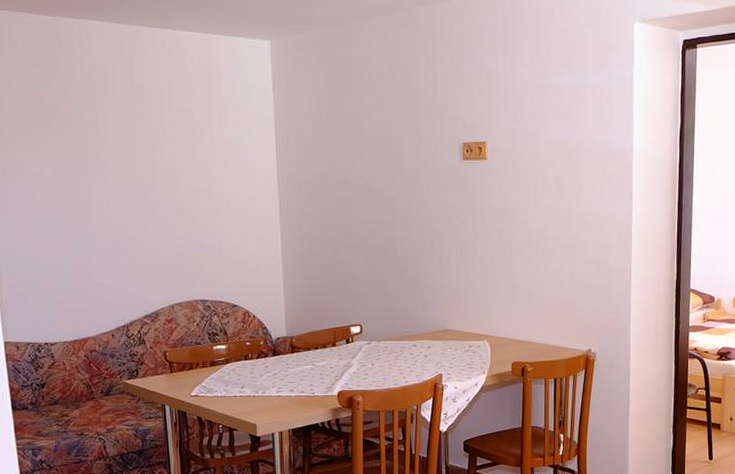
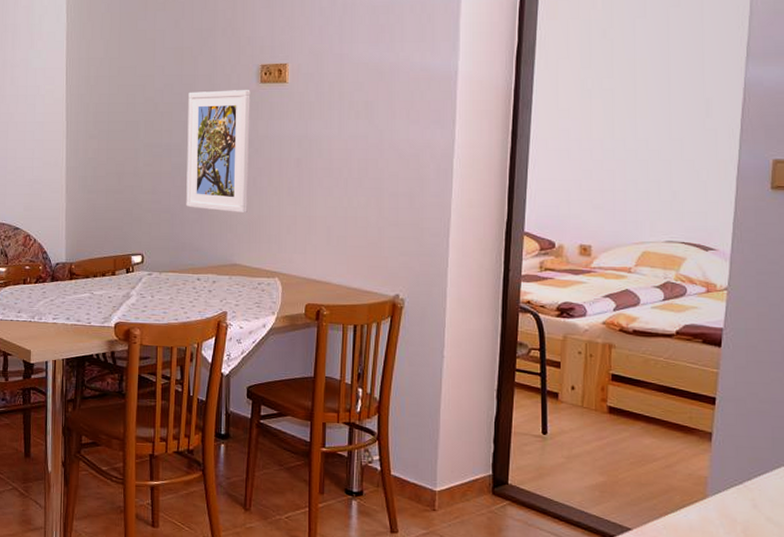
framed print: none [397,166,457,282] -> present [186,90,251,214]

